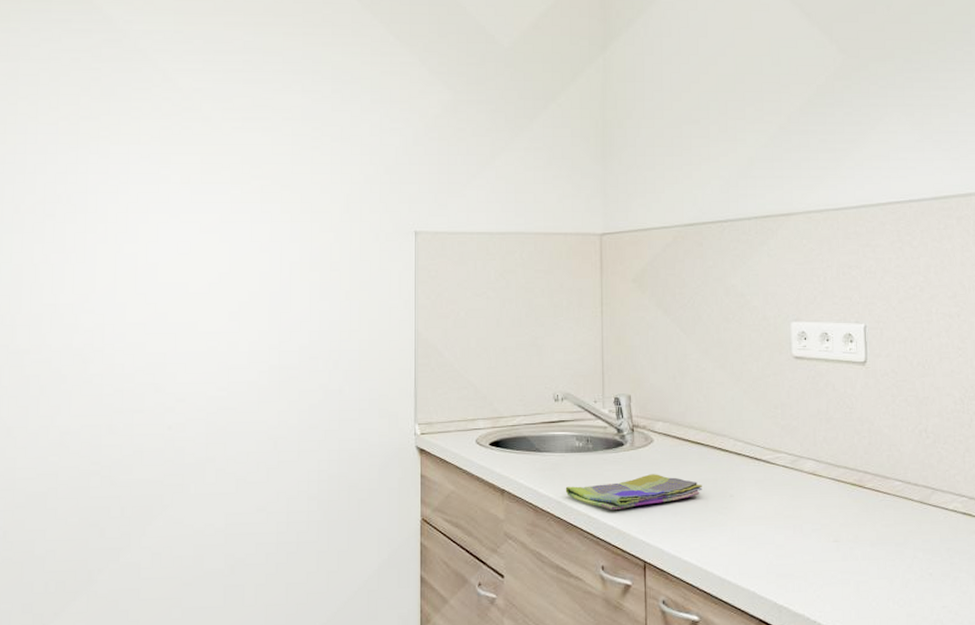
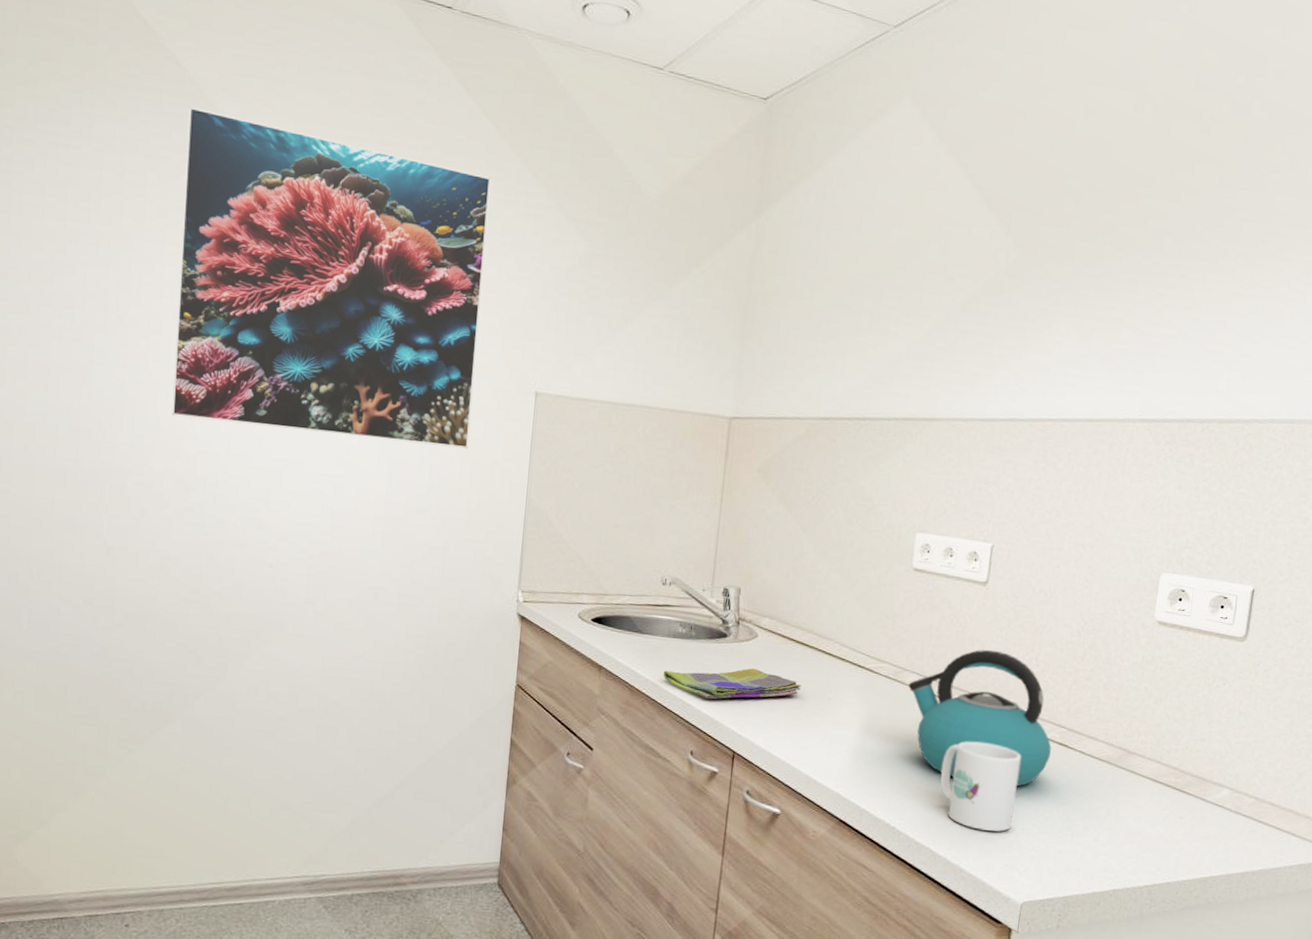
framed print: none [68,12,357,293] -> present [171,106,491,449]
kettle: none [806,427,956,563] -> present [908,649,1051,787]
mug: none [852,521,931,613] -> present [940,741,1021,832]

